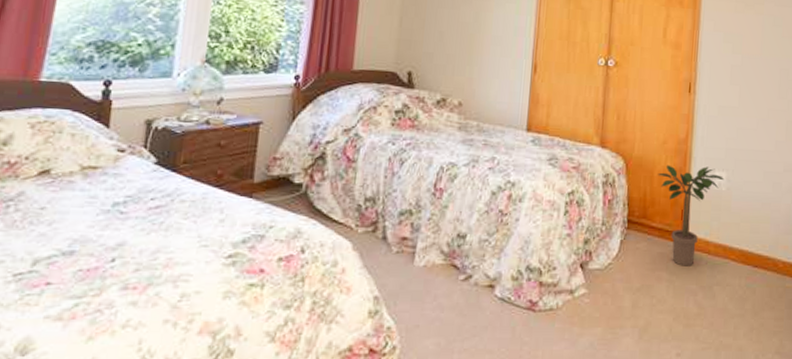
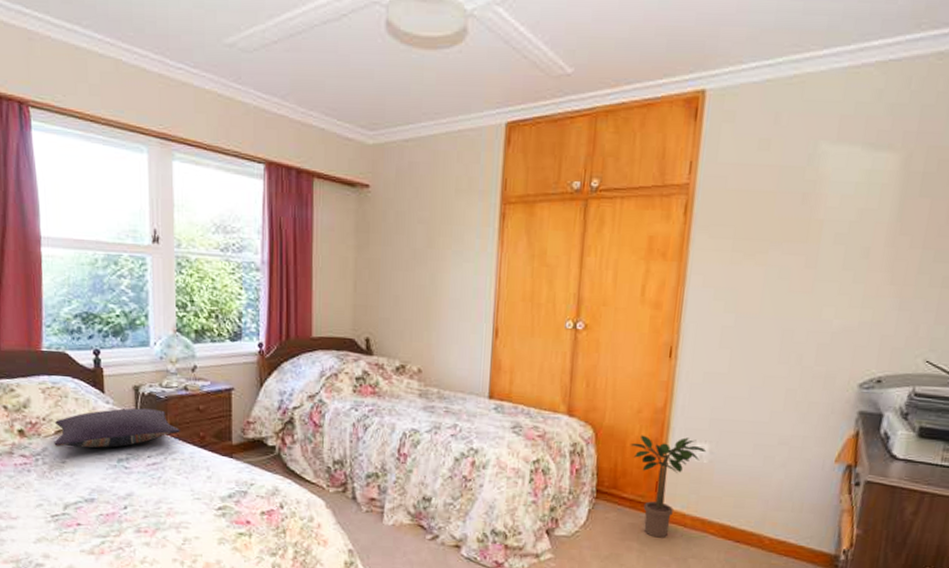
pillow: none [34,144,195,191] -> present [54,408,180,448]

